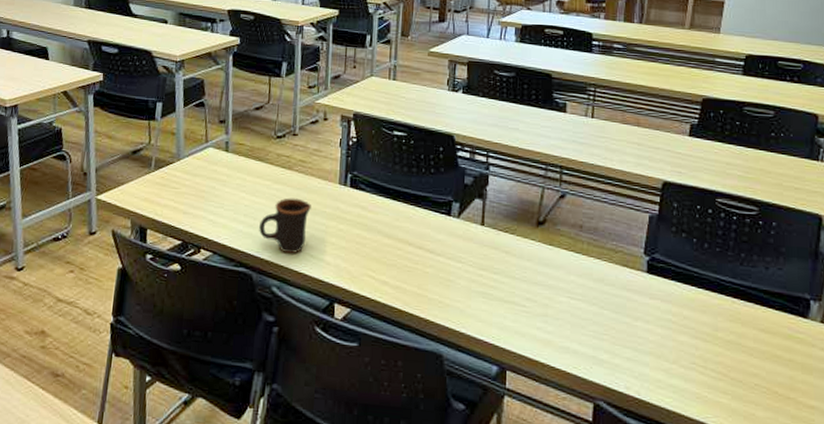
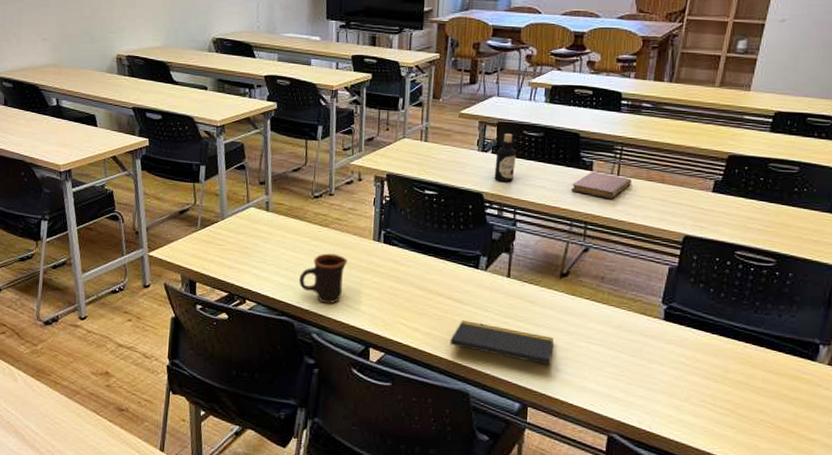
notepad: none [421,272,532,336] -> present [450,320,554,376]
bottle: none [465,73,487,123] -> present [494,133,516,182]
notebook: none [544,113,606,142] -> present [571,171,631,199]

